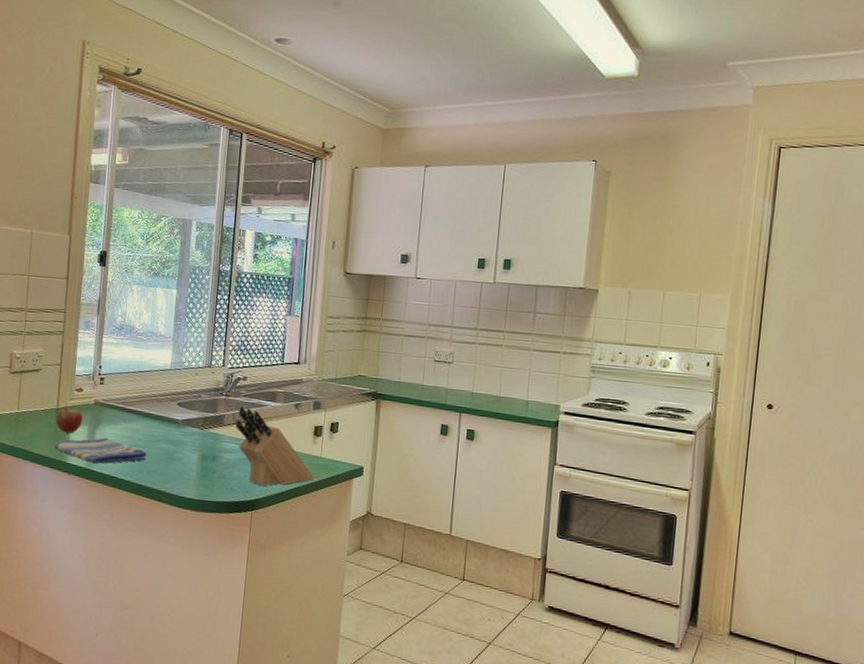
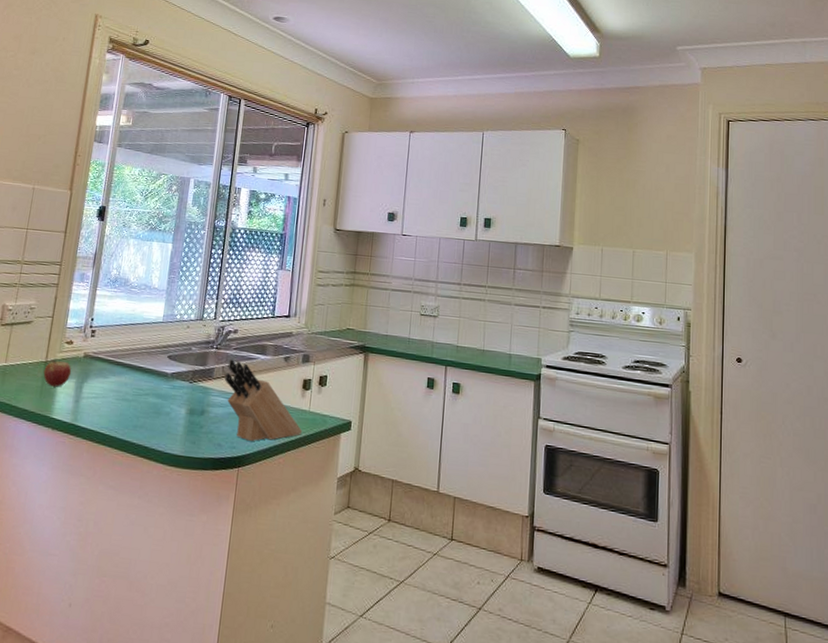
dish towel: present [54,437,147,464] -> none [40,391,134,419]

